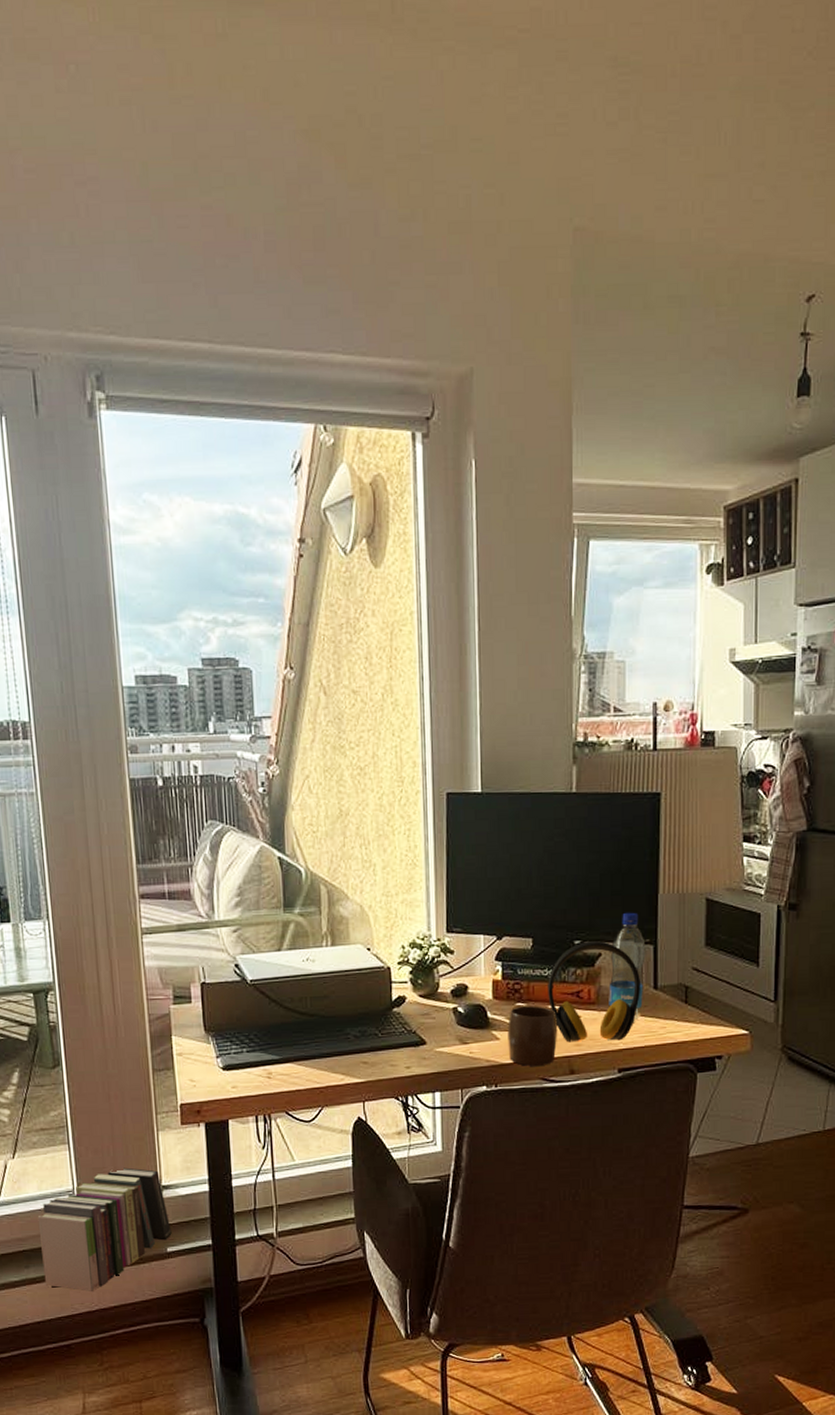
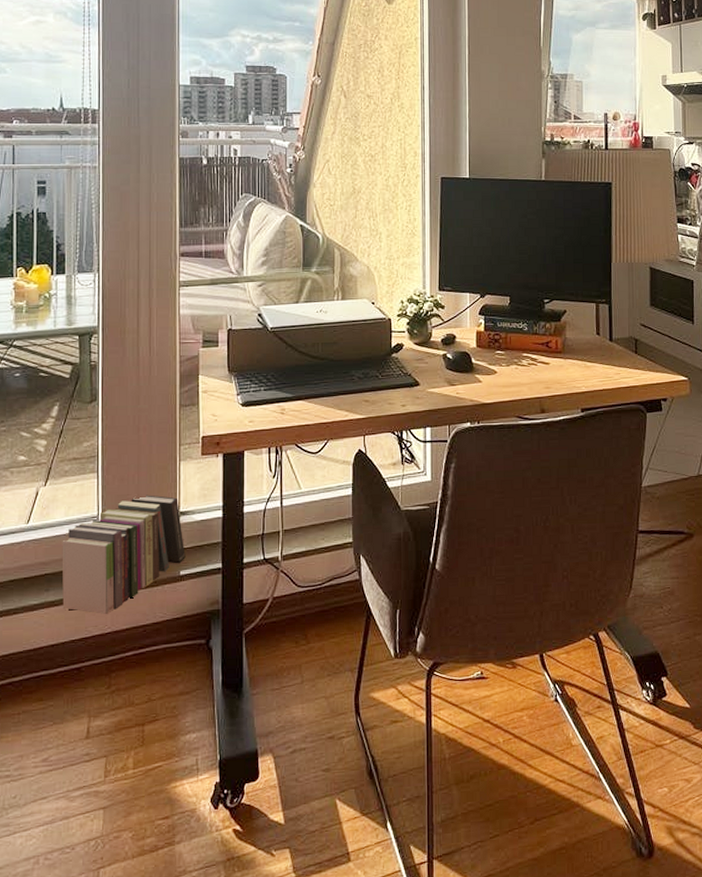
mug: present [507,1006,558,1066] -> none [488,354,531,405]
headphones: present [548,940,642,1043] -> none [522,299,599,386]
bottle: present [609,912,646,1024] -> none [572,277,602,370]

